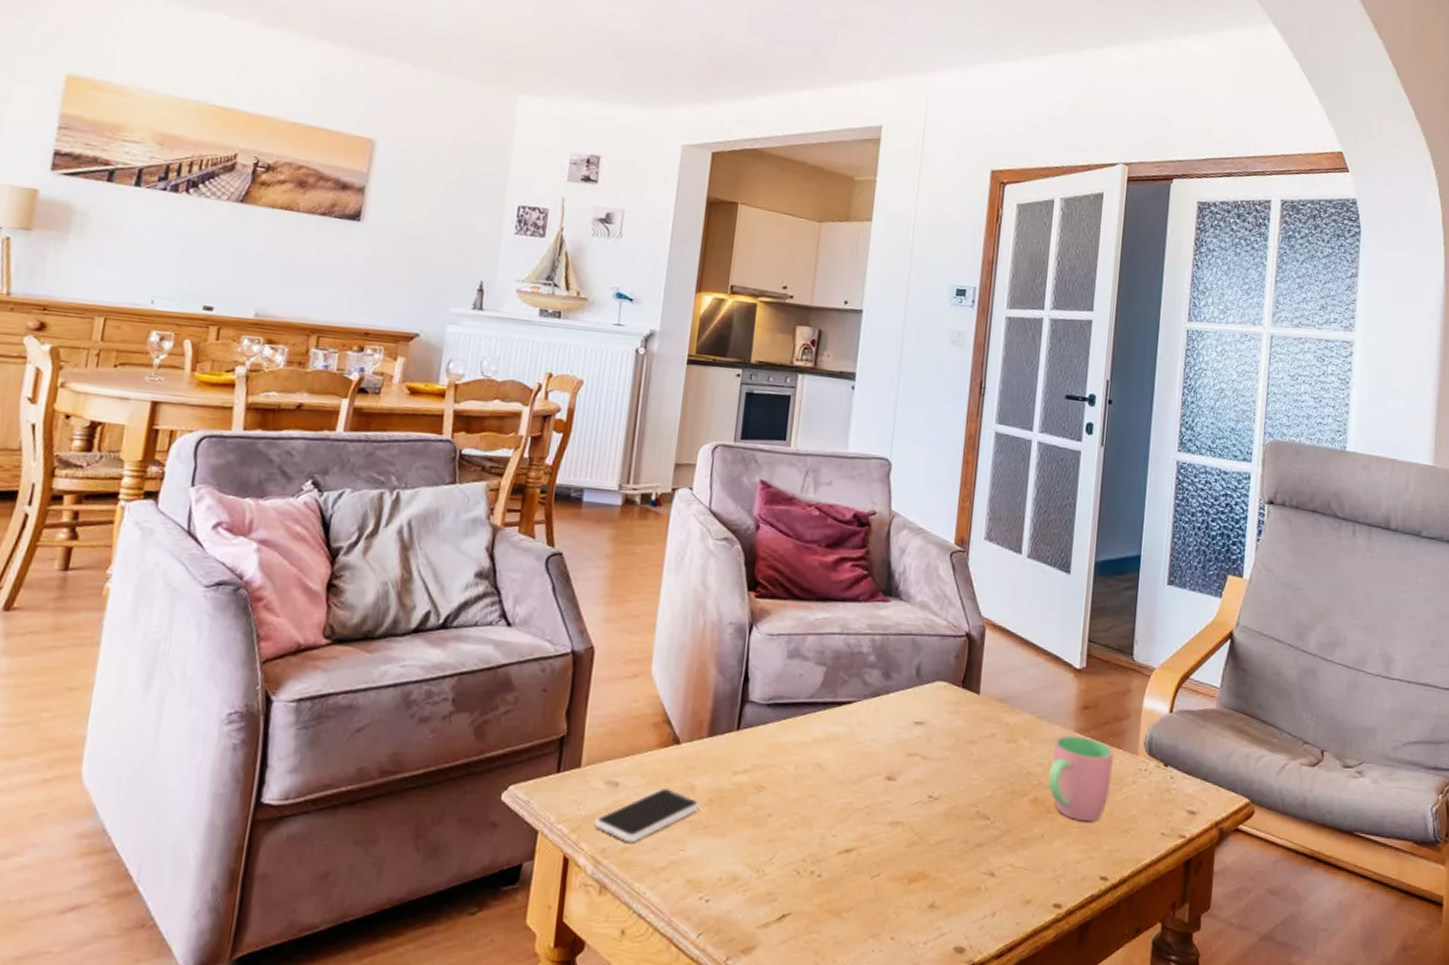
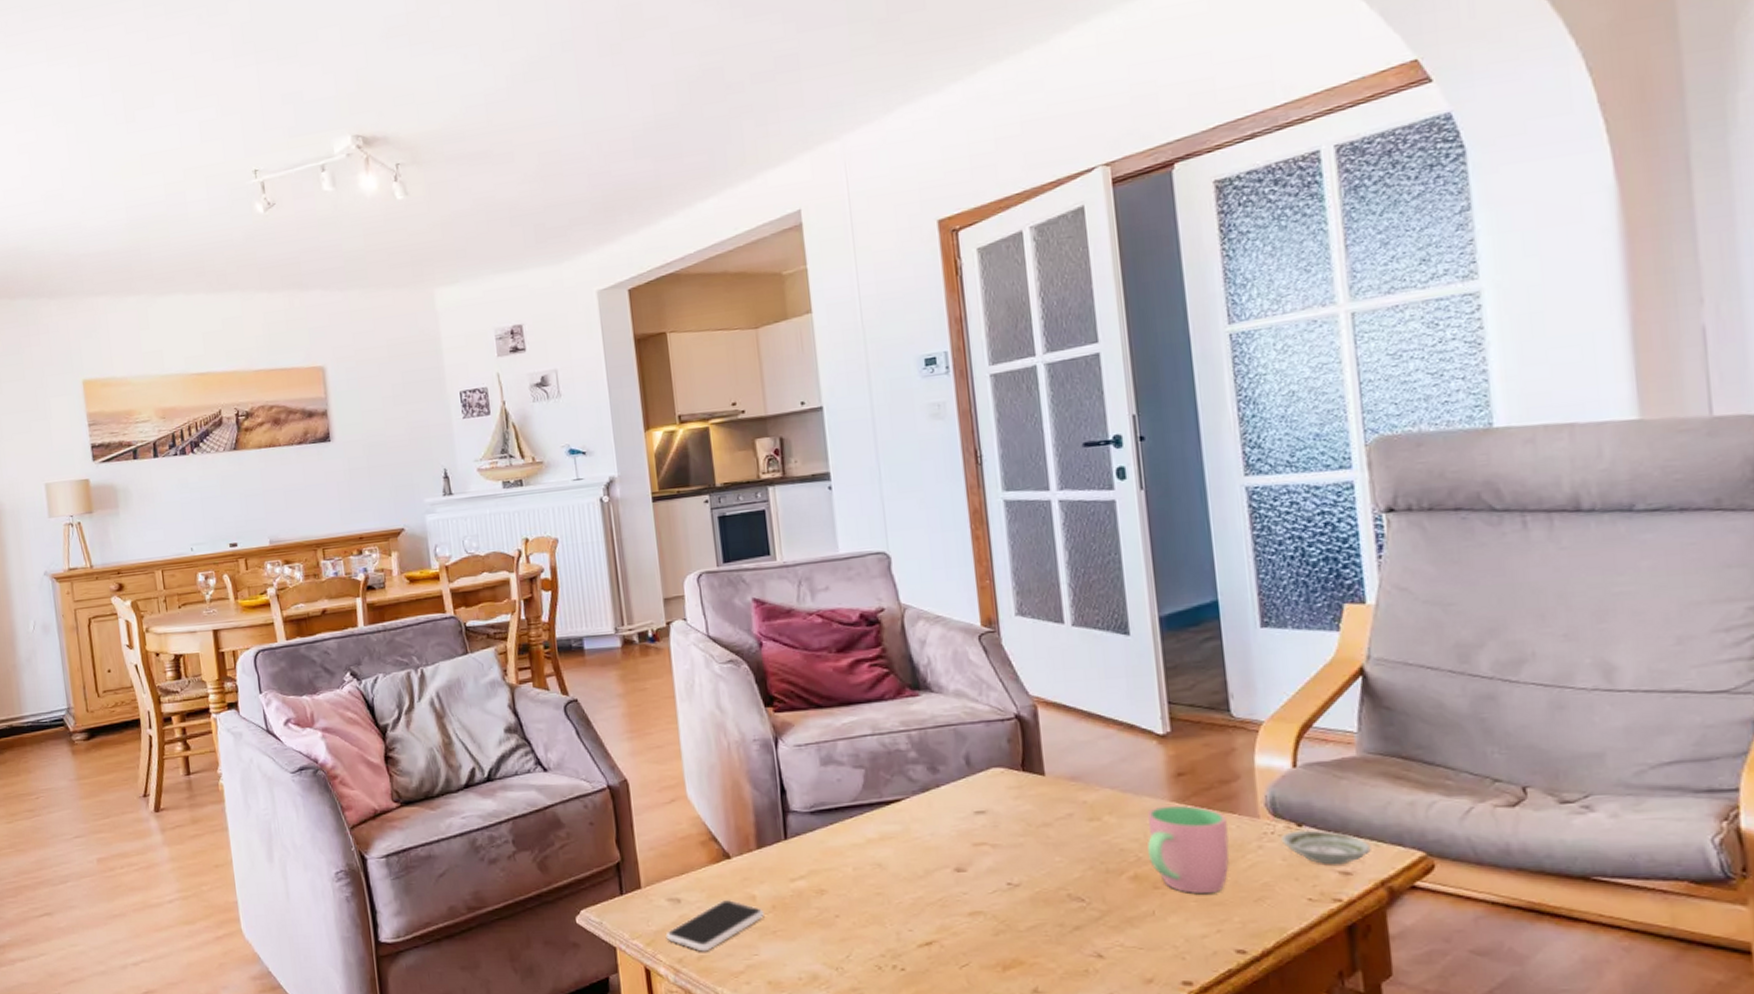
saucer: none [1150,770,1213,805] -> present [1280,830,1371,865]

